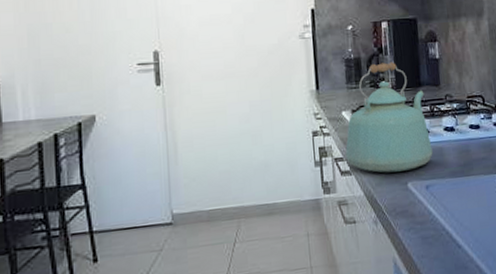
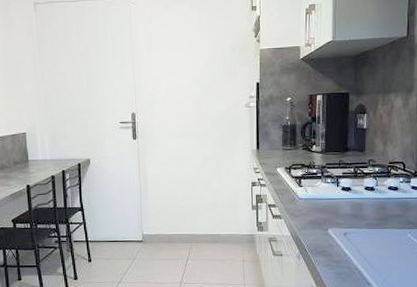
kettle: present [345,62,433,173] -> none [278,130,353,220]

